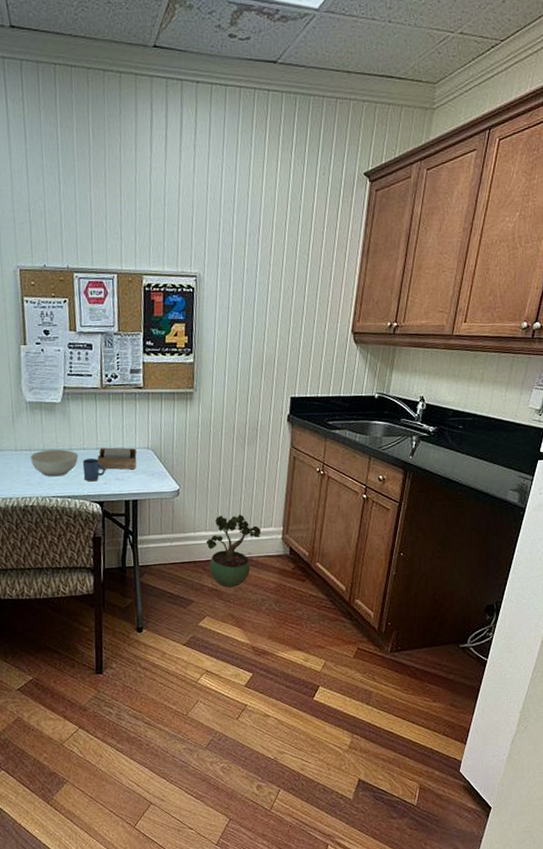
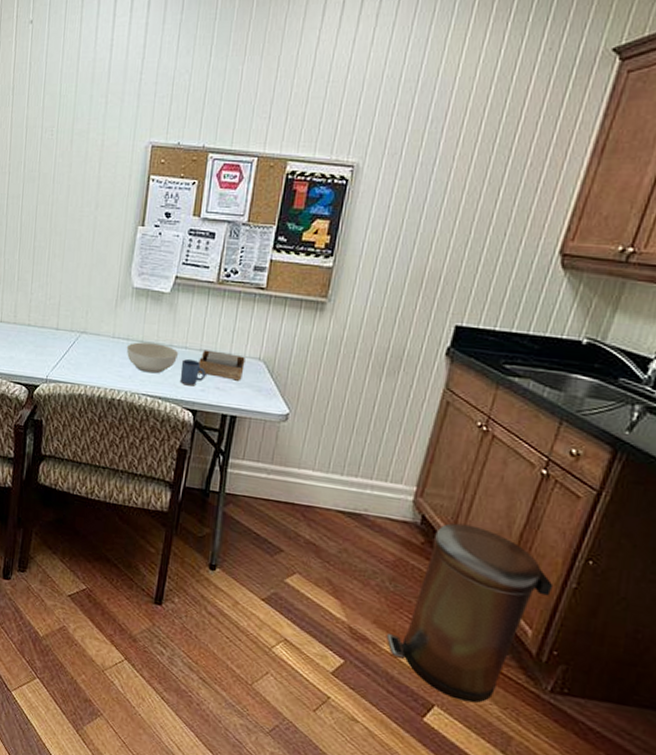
potted plant: present [206,514,261,588] -> none [310,455,386,547]
pedal bin: none [279,546,382,677] -> present [386,523,554,703]

